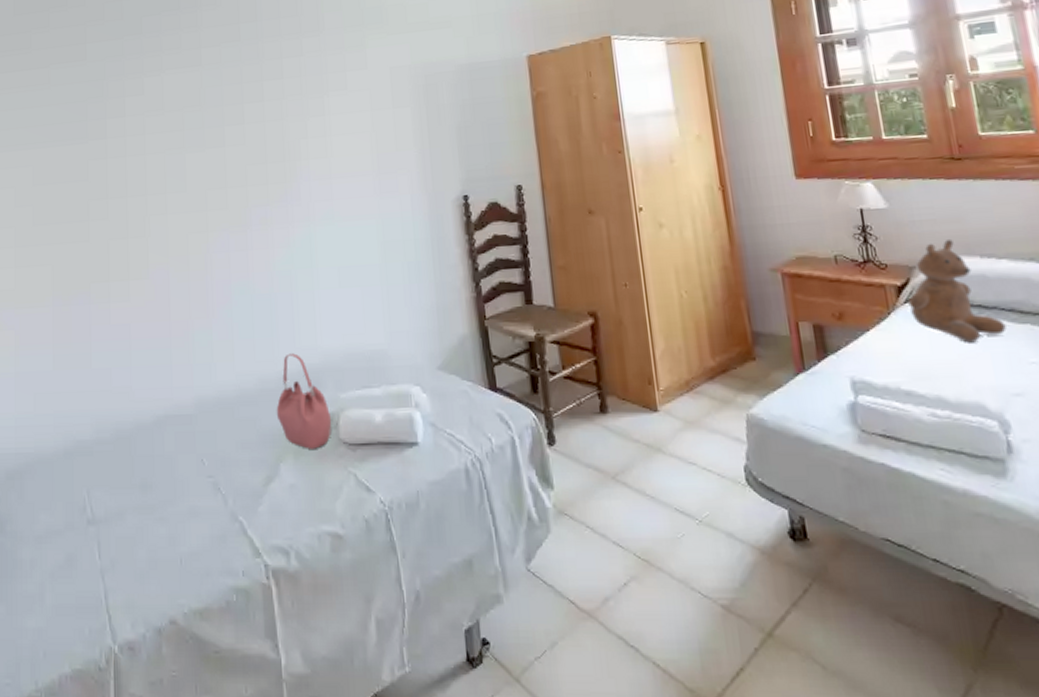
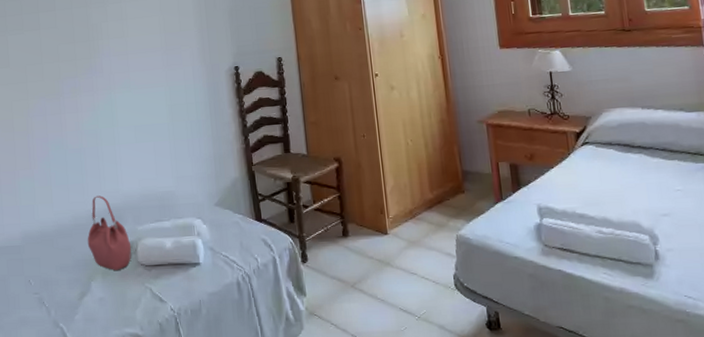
teddy bear: present [907,238,1007,343] -> none [584,94,659,176]

